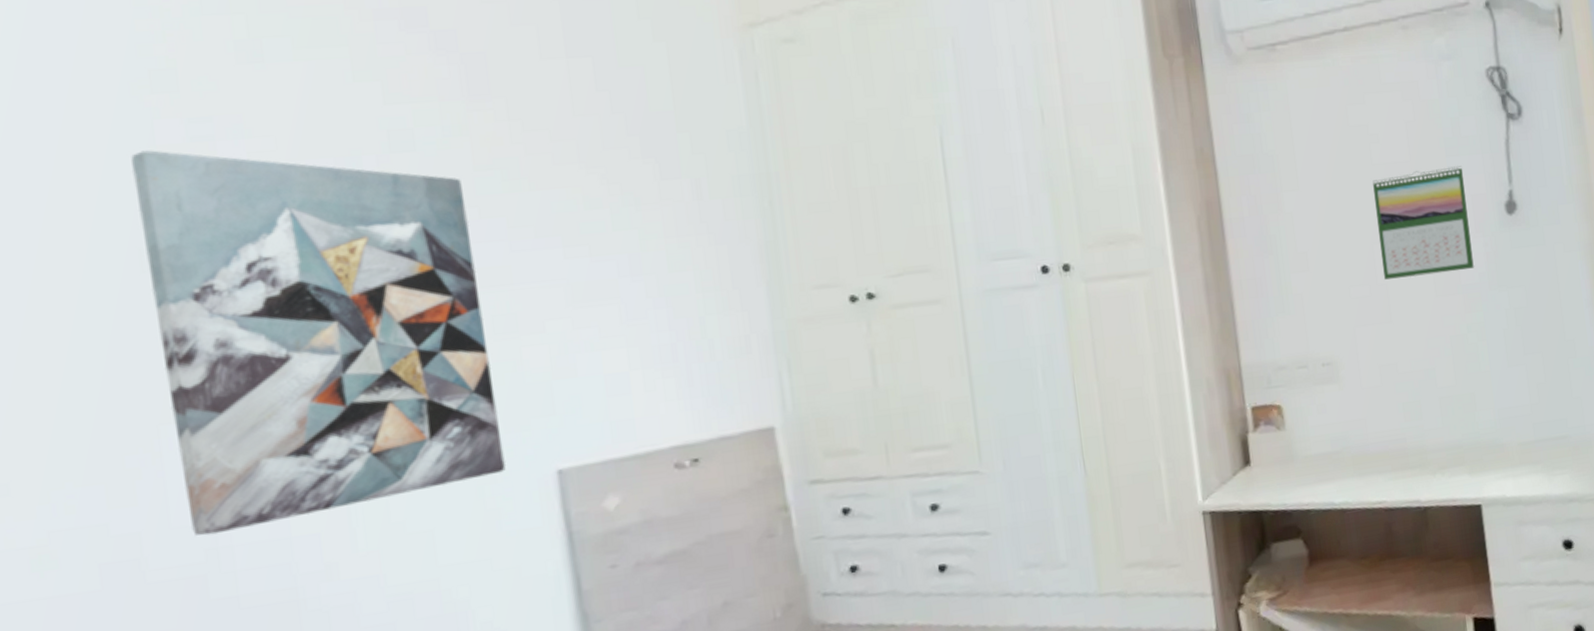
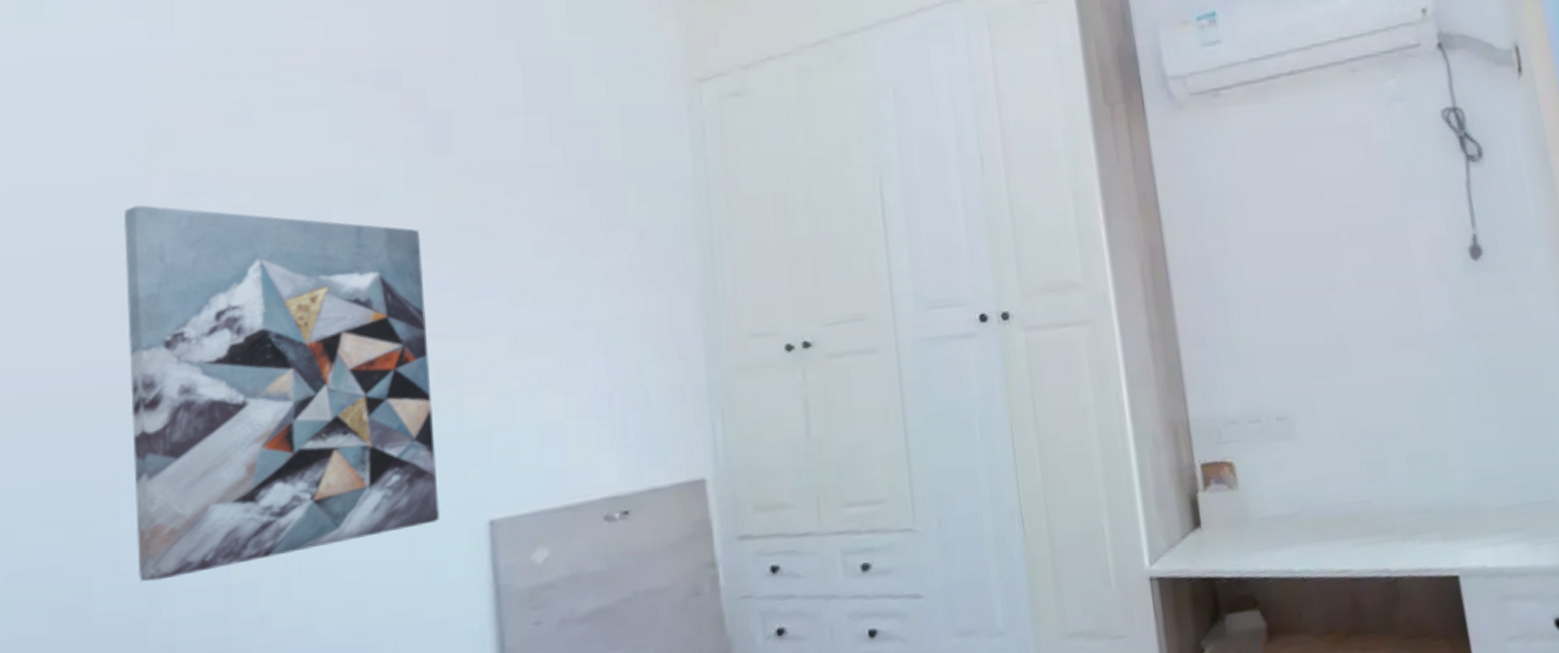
calendar: present [1372,166,1474,280] -> none [1325,209,1438,329]

